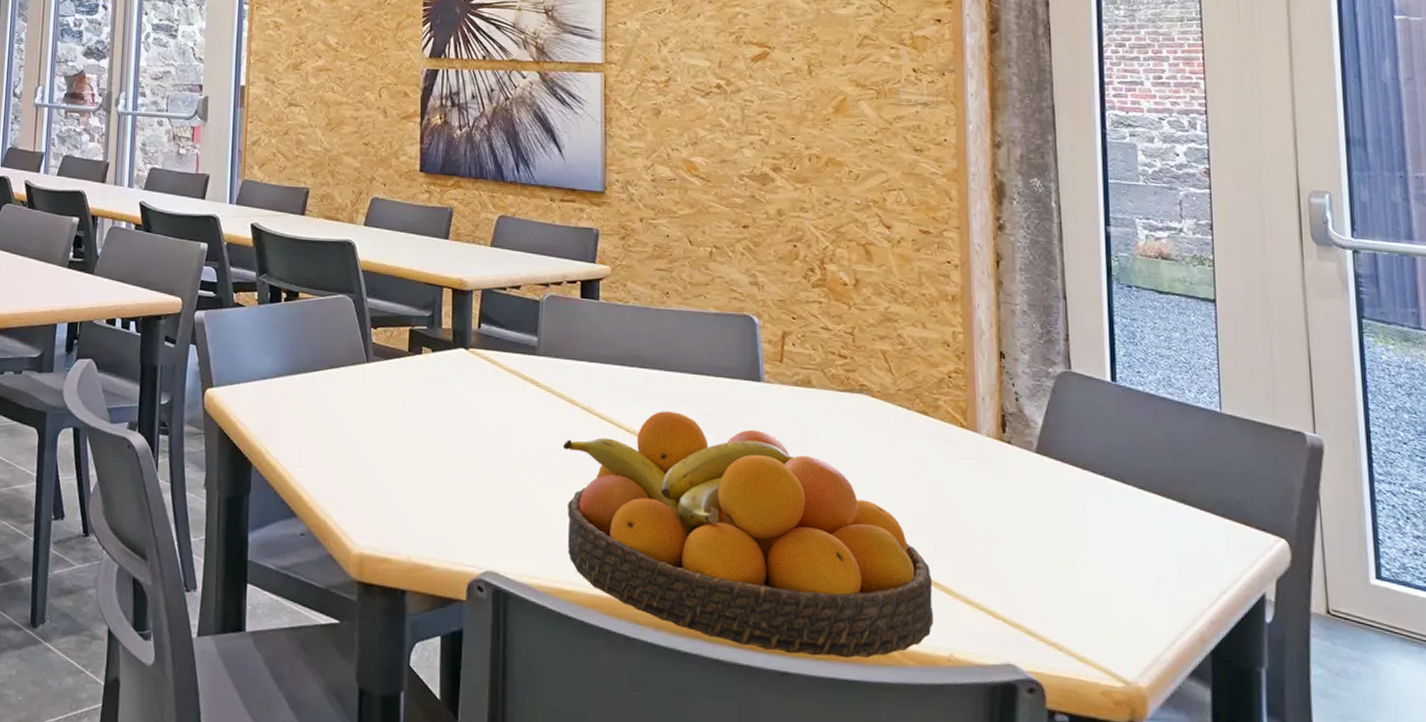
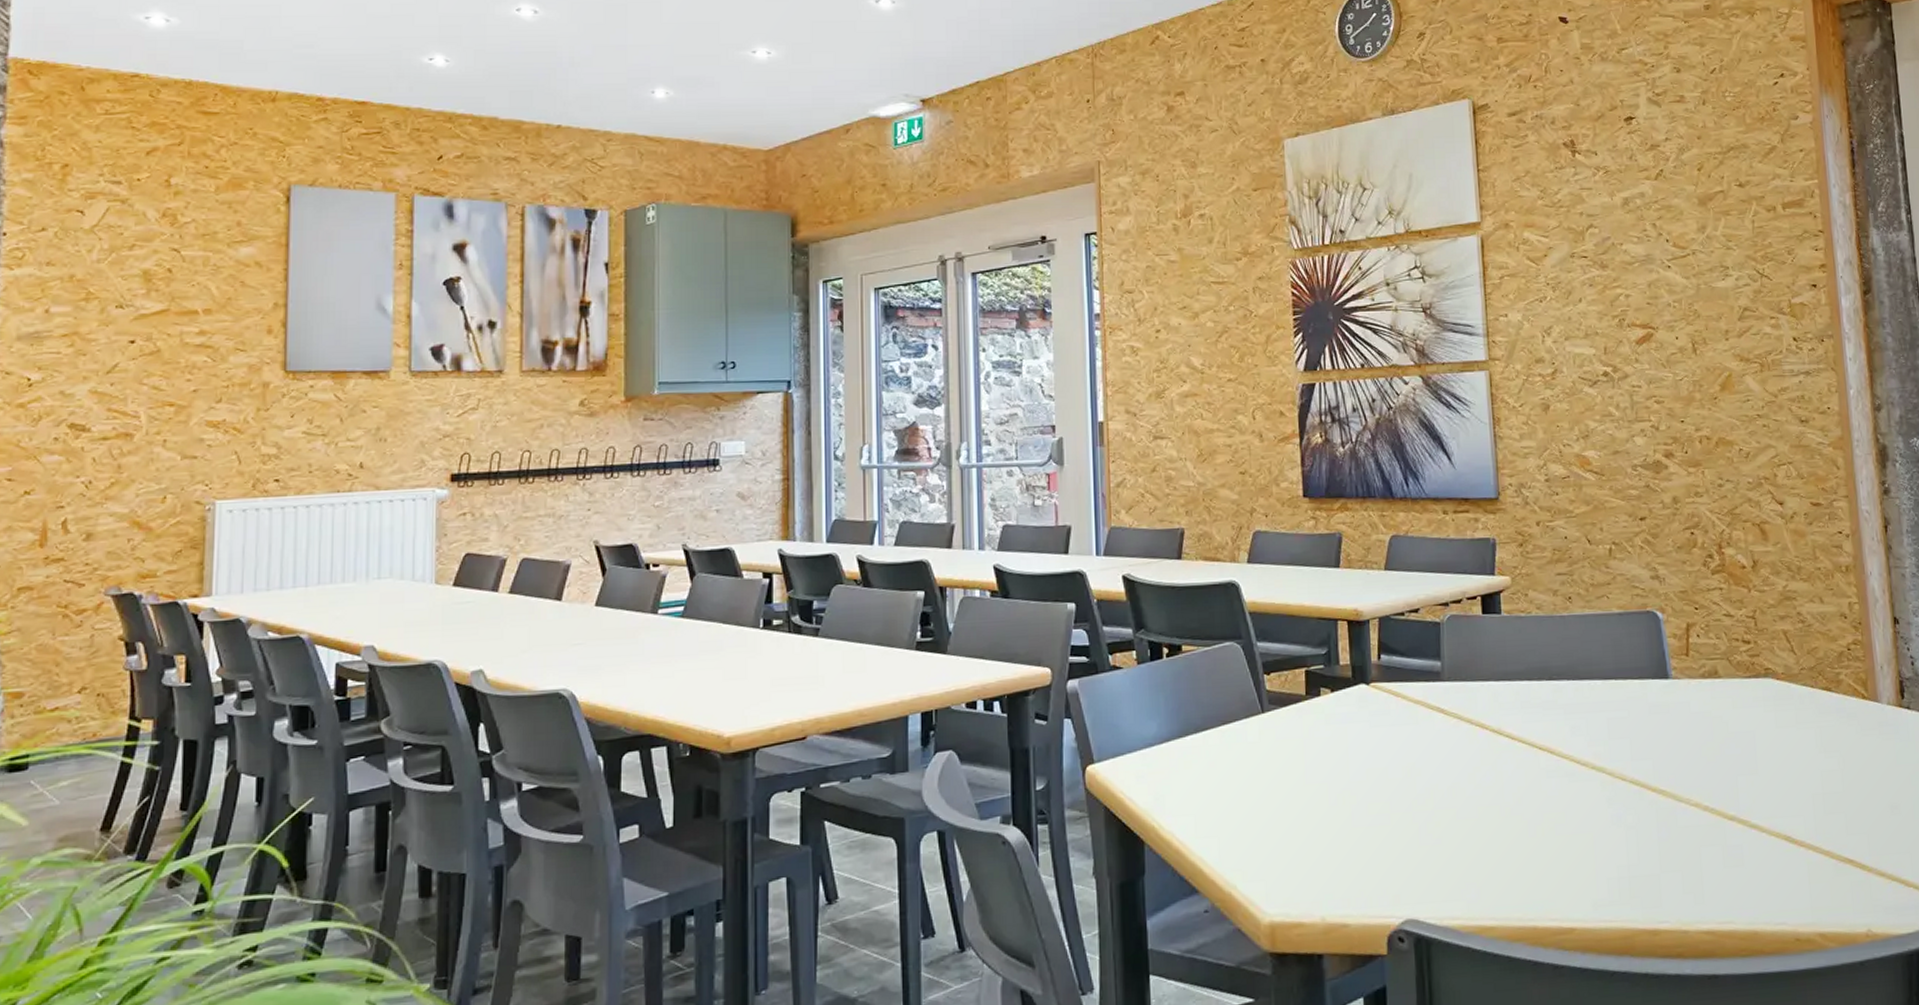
fruit bowl: present [563,411,934,659] -> none [1476,722,1851,956]

